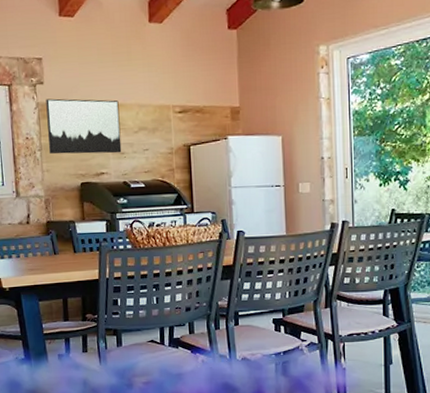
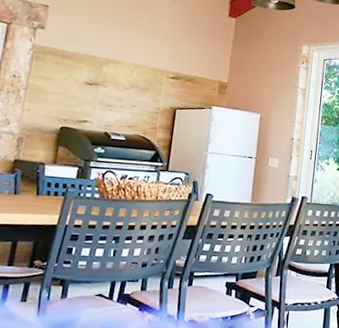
wall art: present [46,98,122,155] -> none [34,43,116,105]

